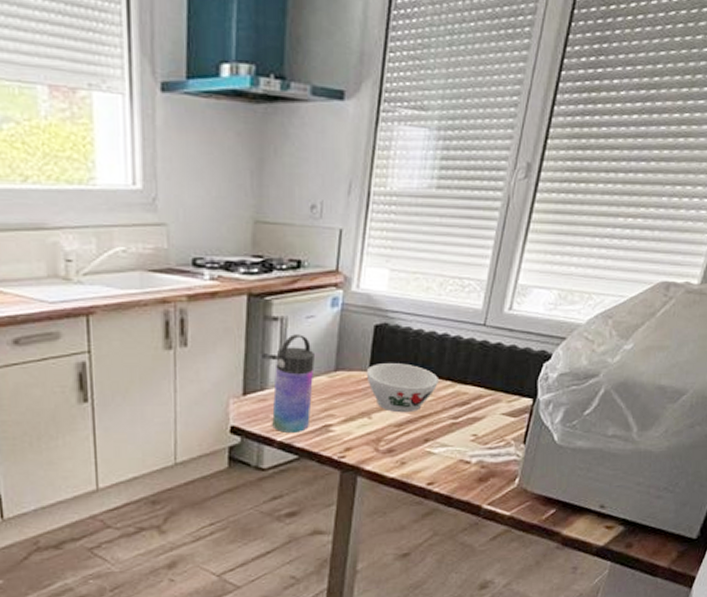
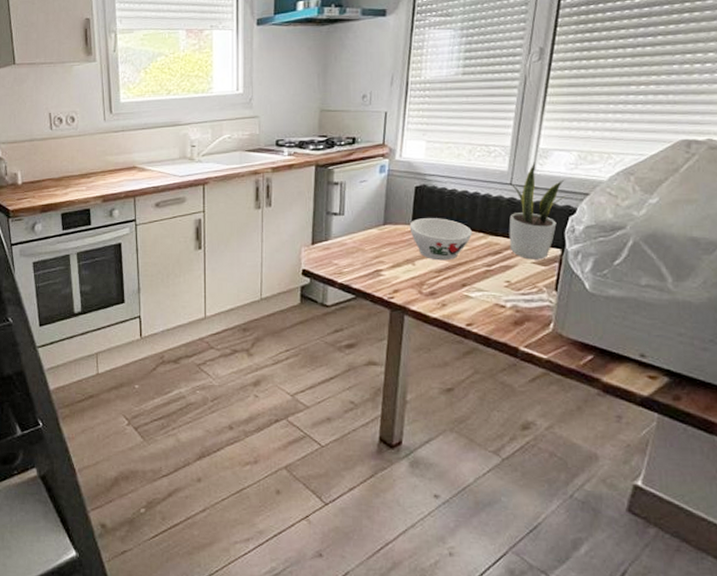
water bottle: present [272,334,315,433] -> none [334,195,367,276]
potted plant: none [479,298,545,411] -> present [509,161,569,260]

